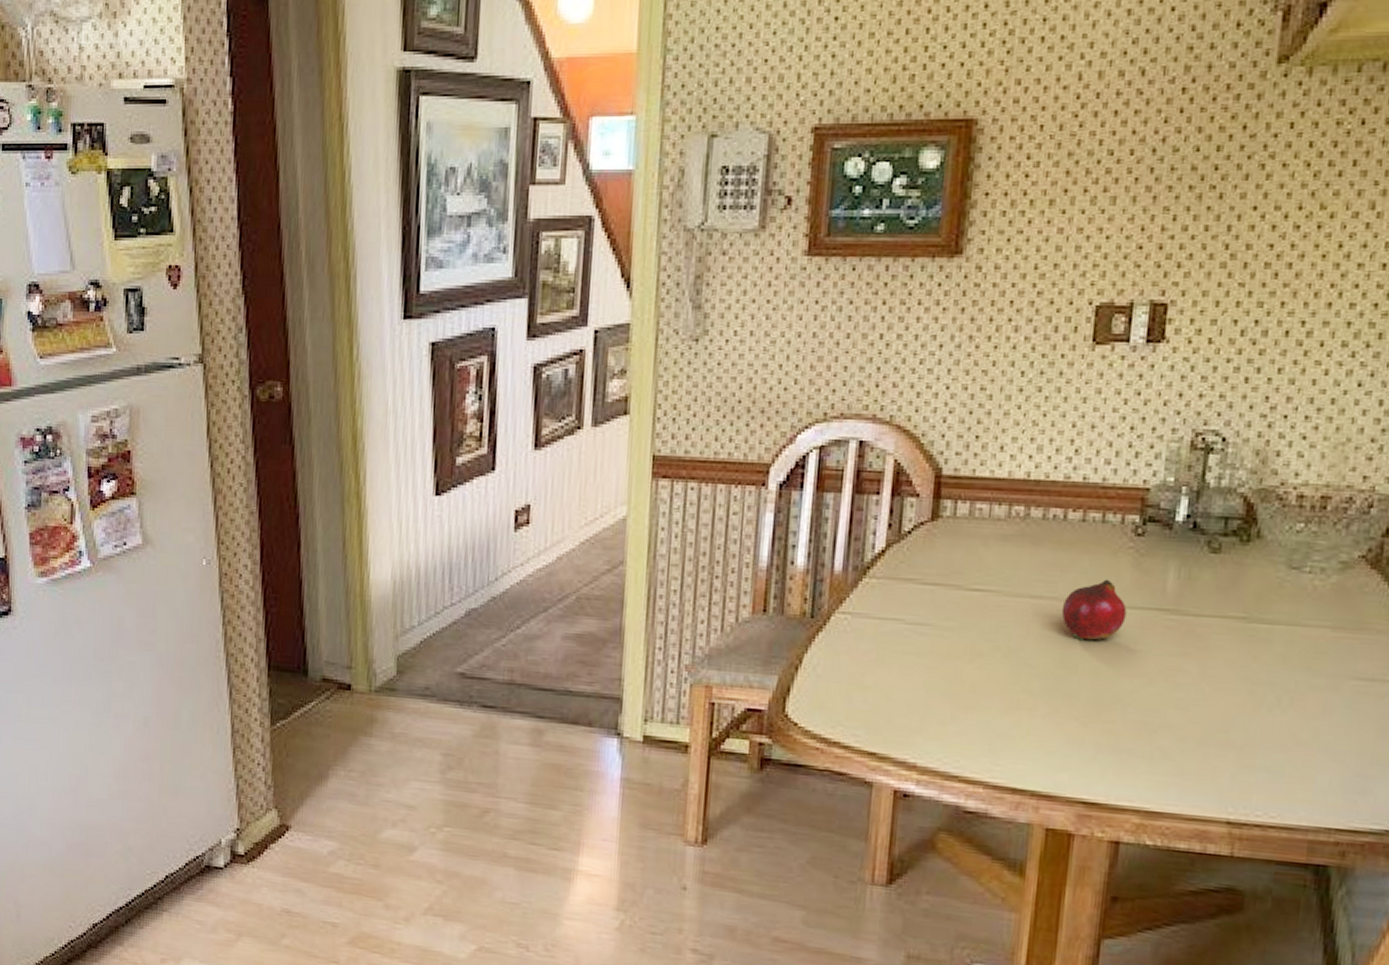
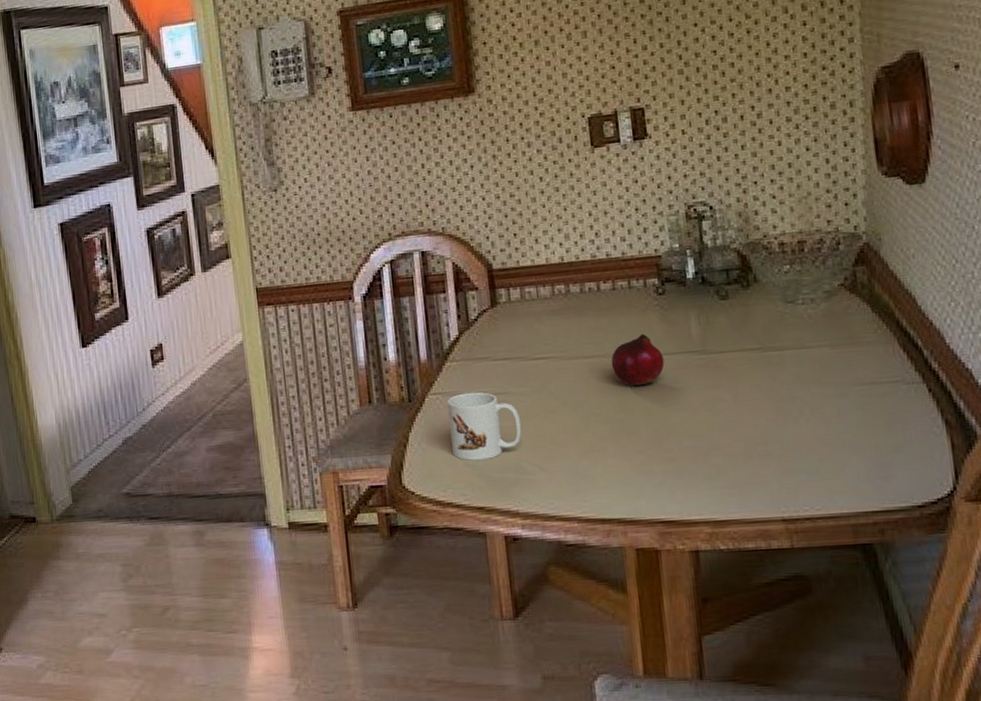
mug: none [852,617,940,699] -> present [447,392,522,461]

